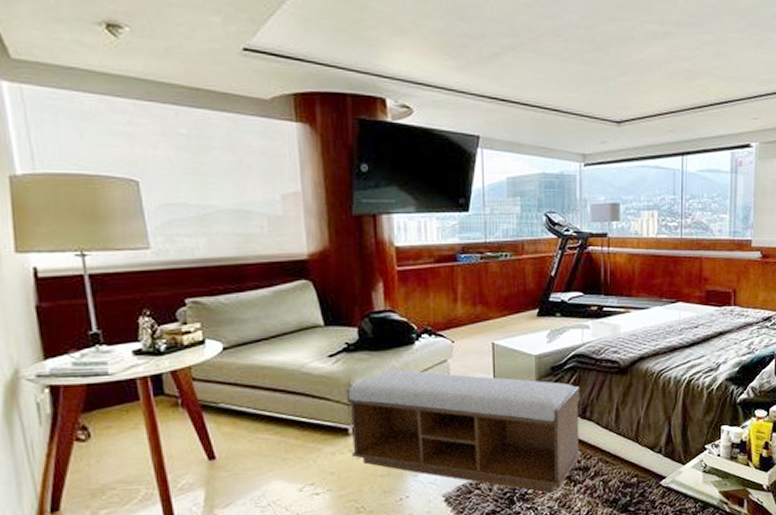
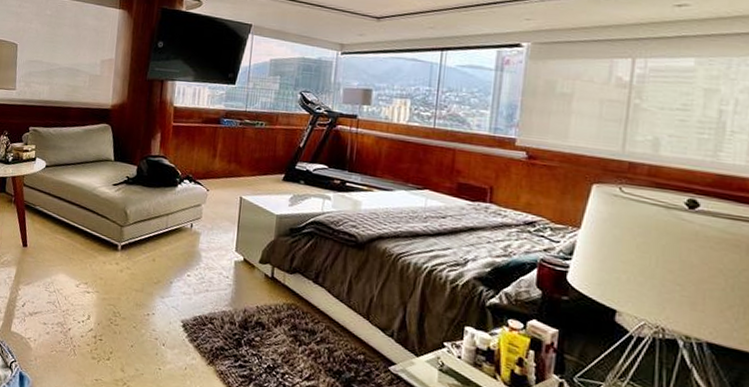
bench: present [346,369,580,494] -> none [117,204,315,347]

